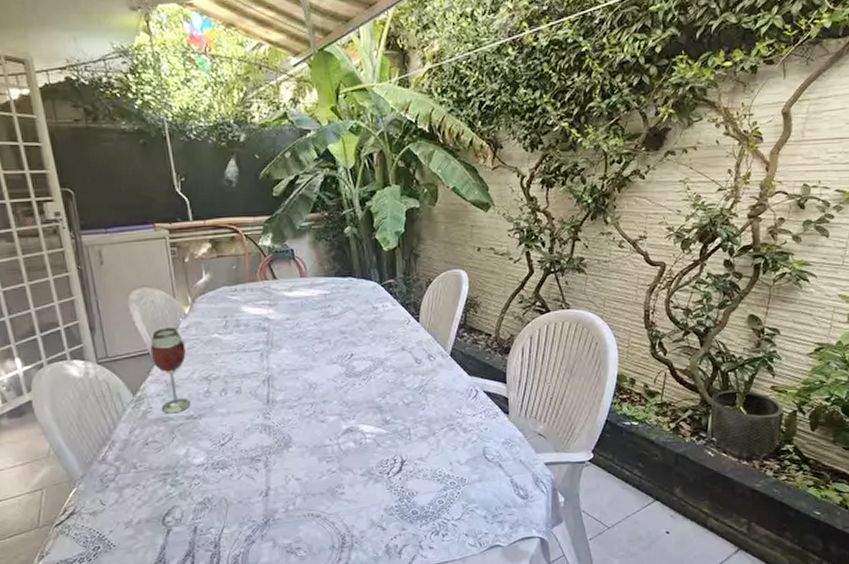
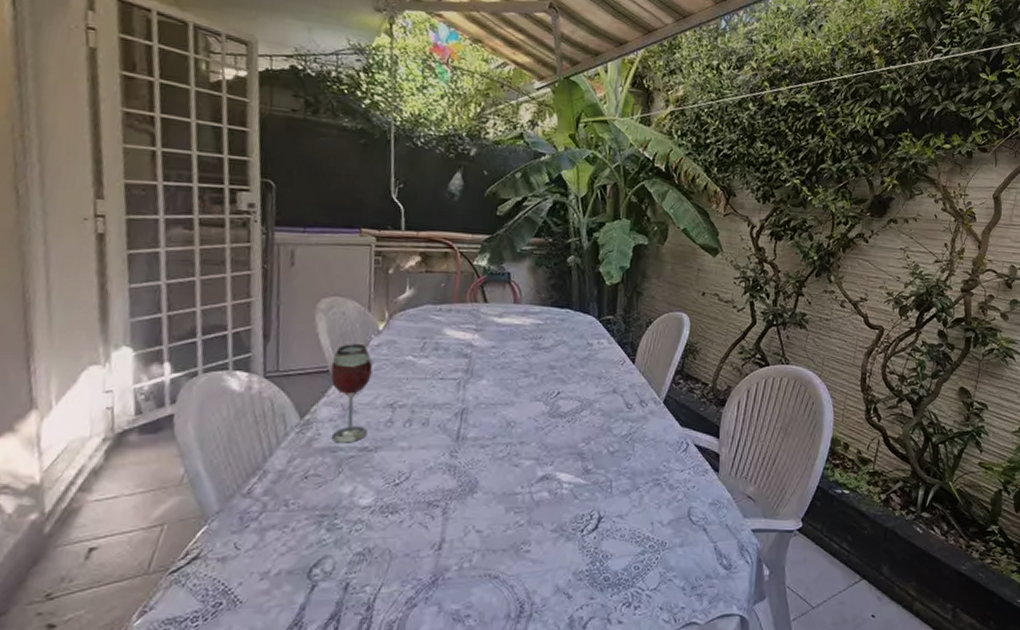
planter: present [710,389,784,462] -> none [920,463,990,542]

